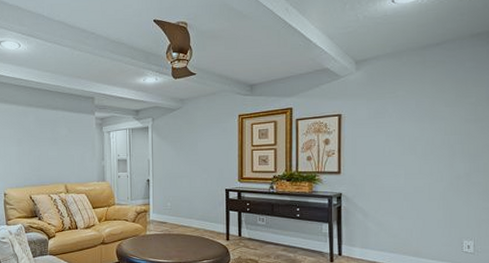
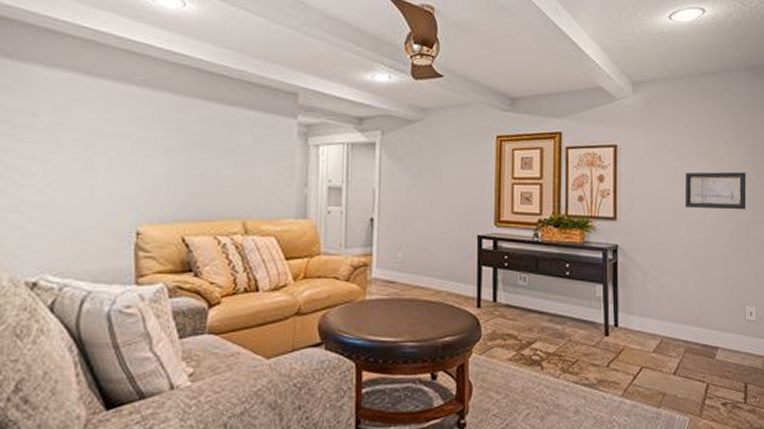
wall art: none [404,128,468,162] -> present [685,171,747,210]

